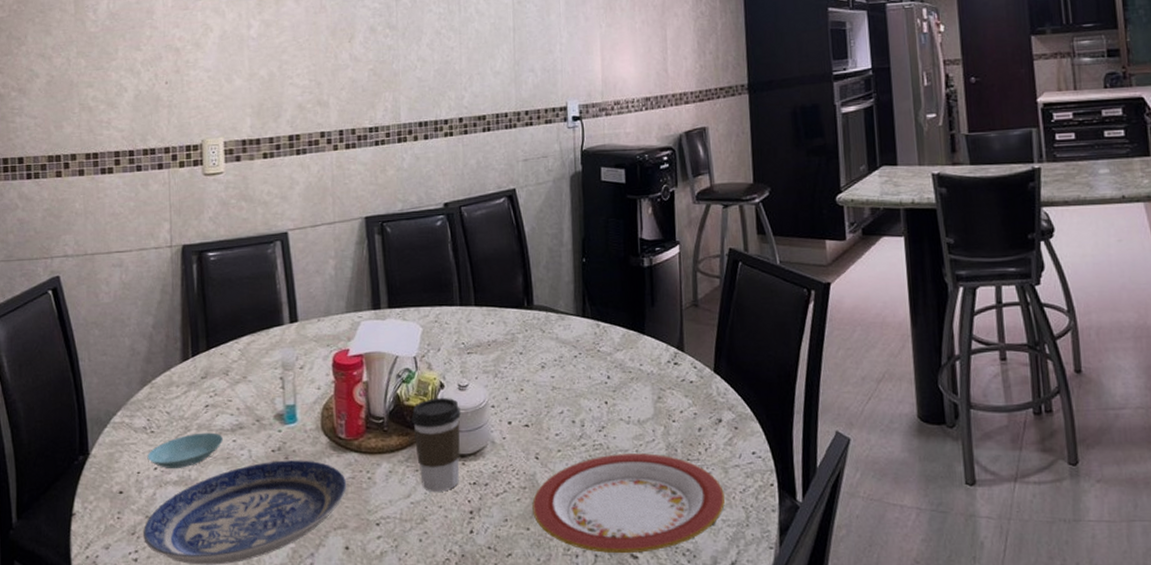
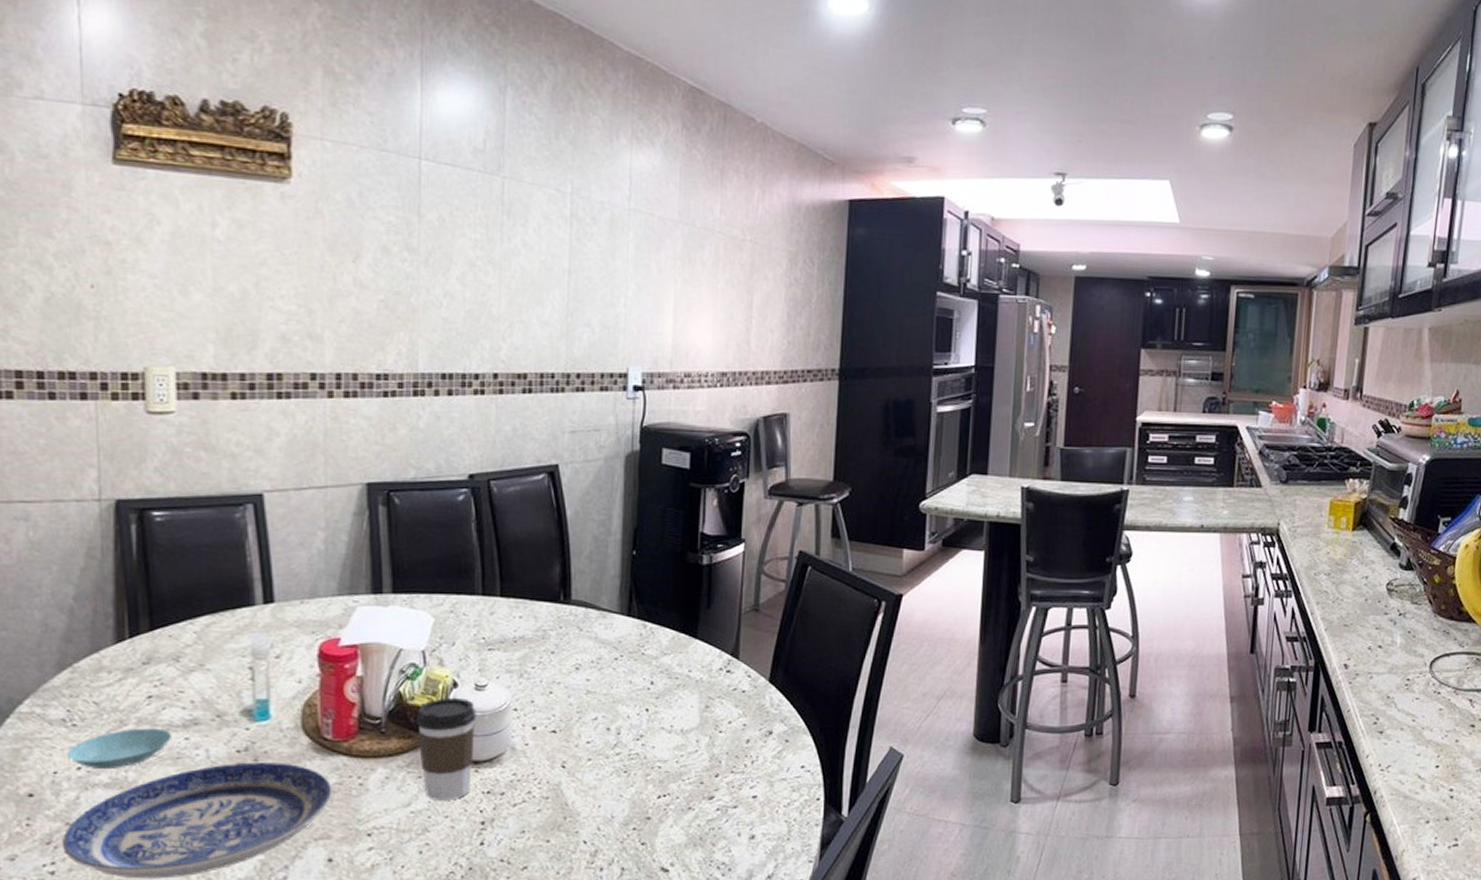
plate: present [532,453,726,554] -> none [554,764,768,867]

